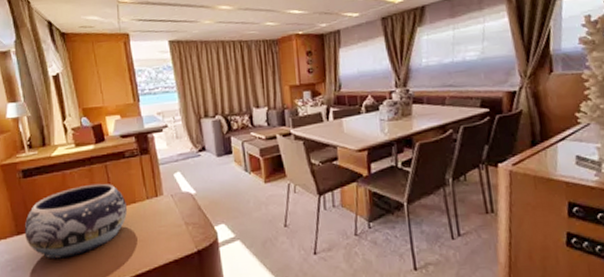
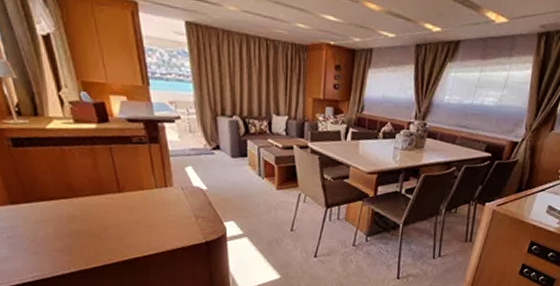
decorative bowl: present [24,183,128,260] -> none [18,164,135,233]

